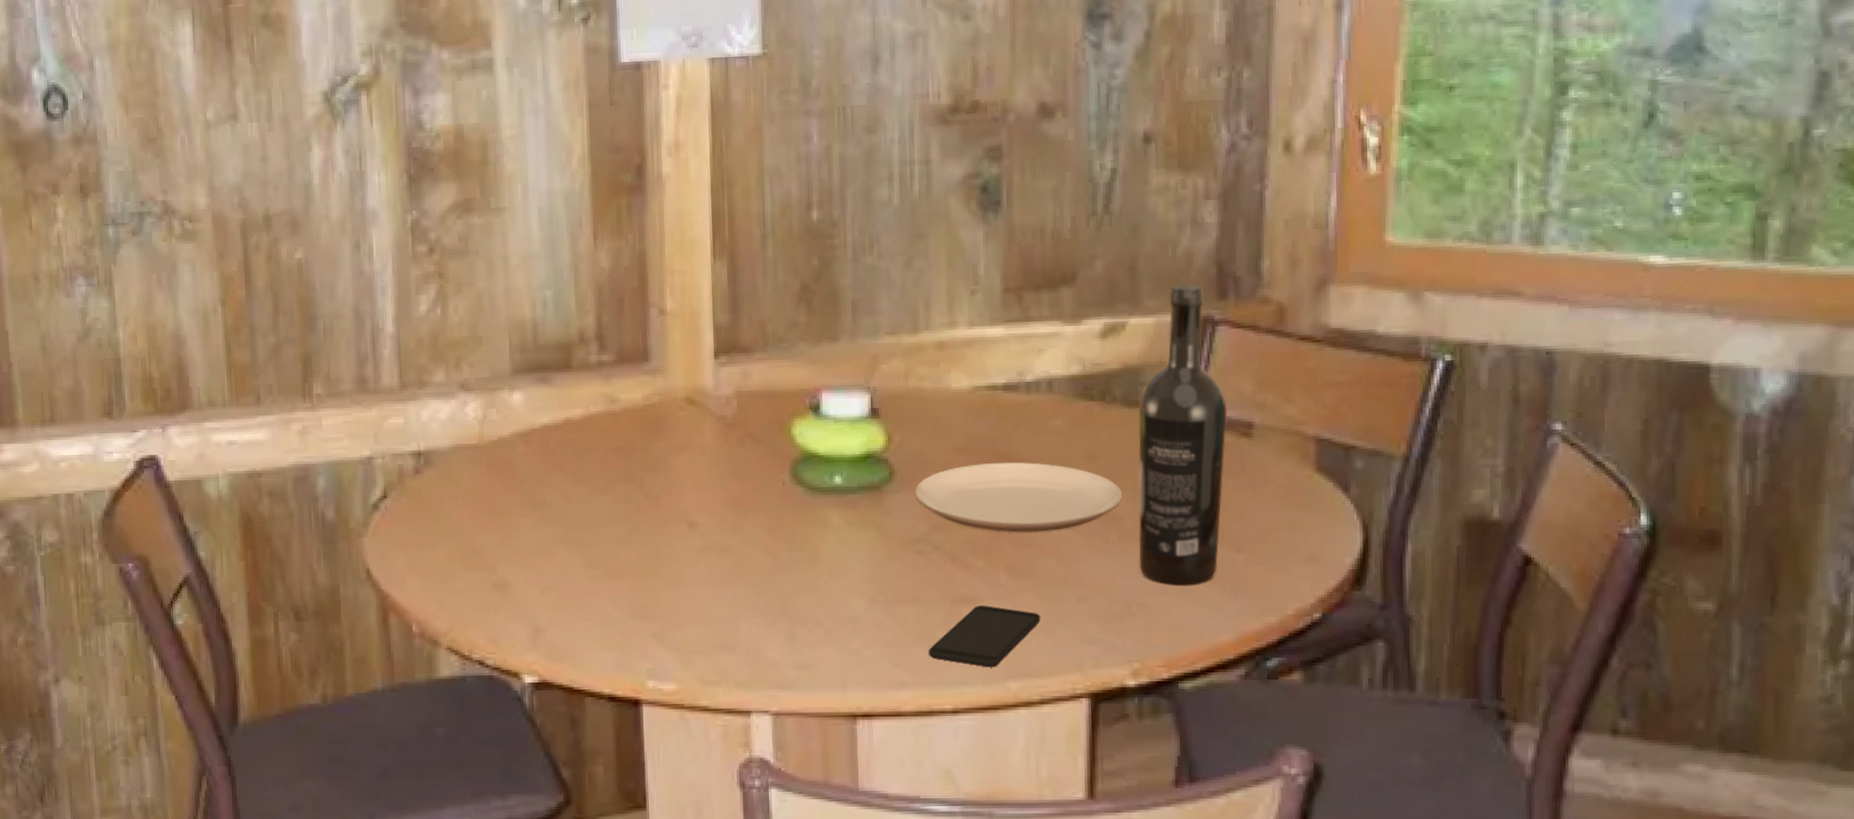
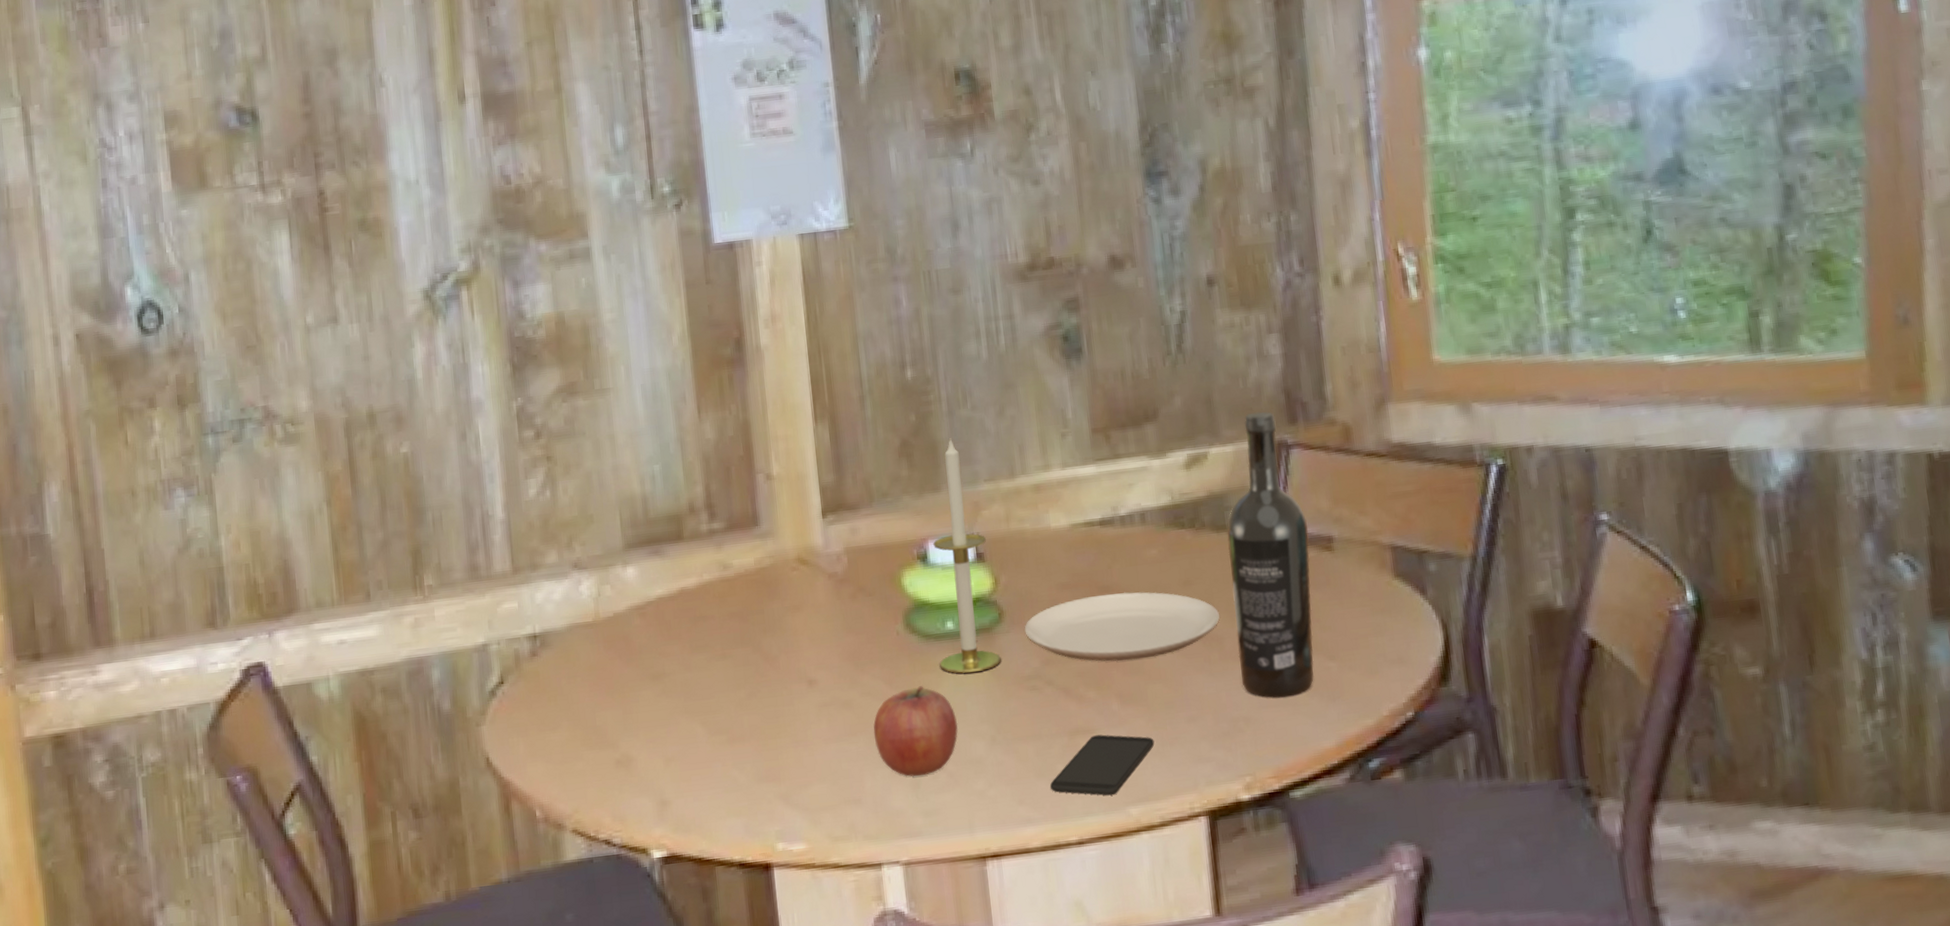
fruit: none [751,539,839,629] -> present [873,686,959,777]
candle: none [824,286,888,531] -> present [933,438,1001,674]

